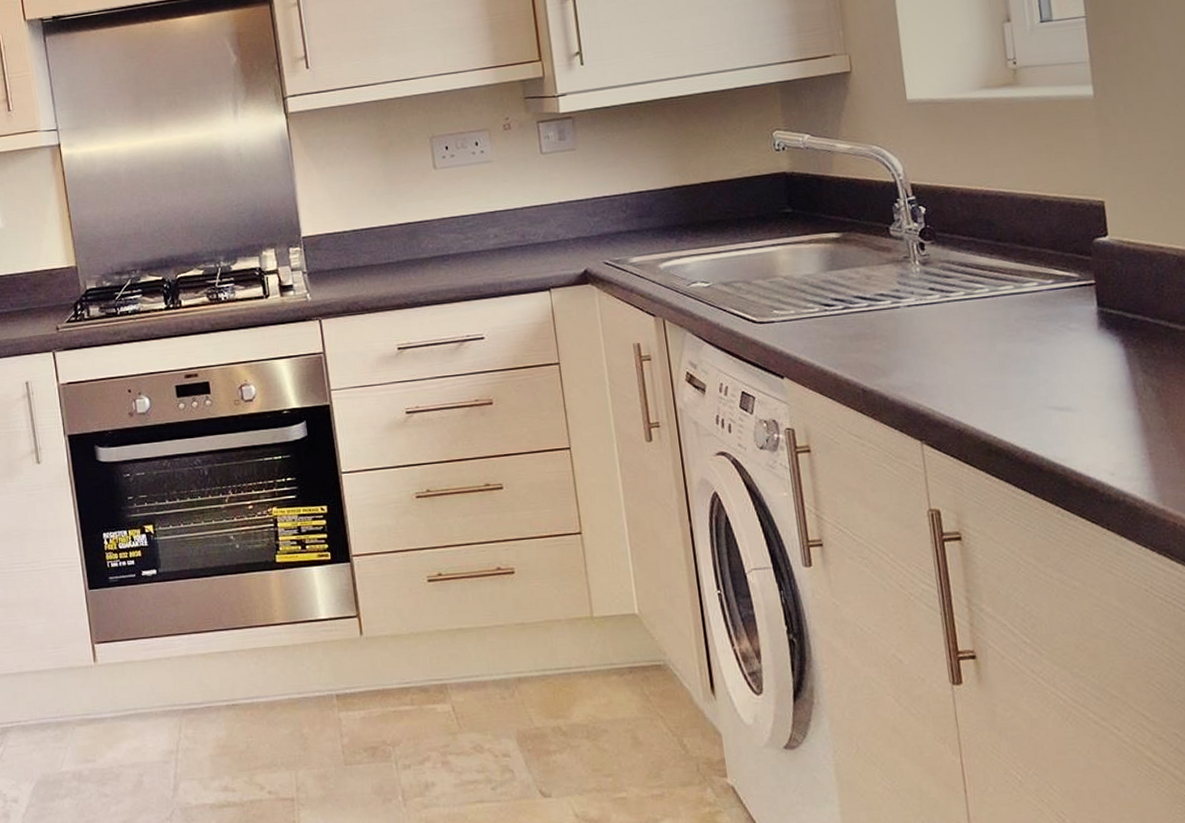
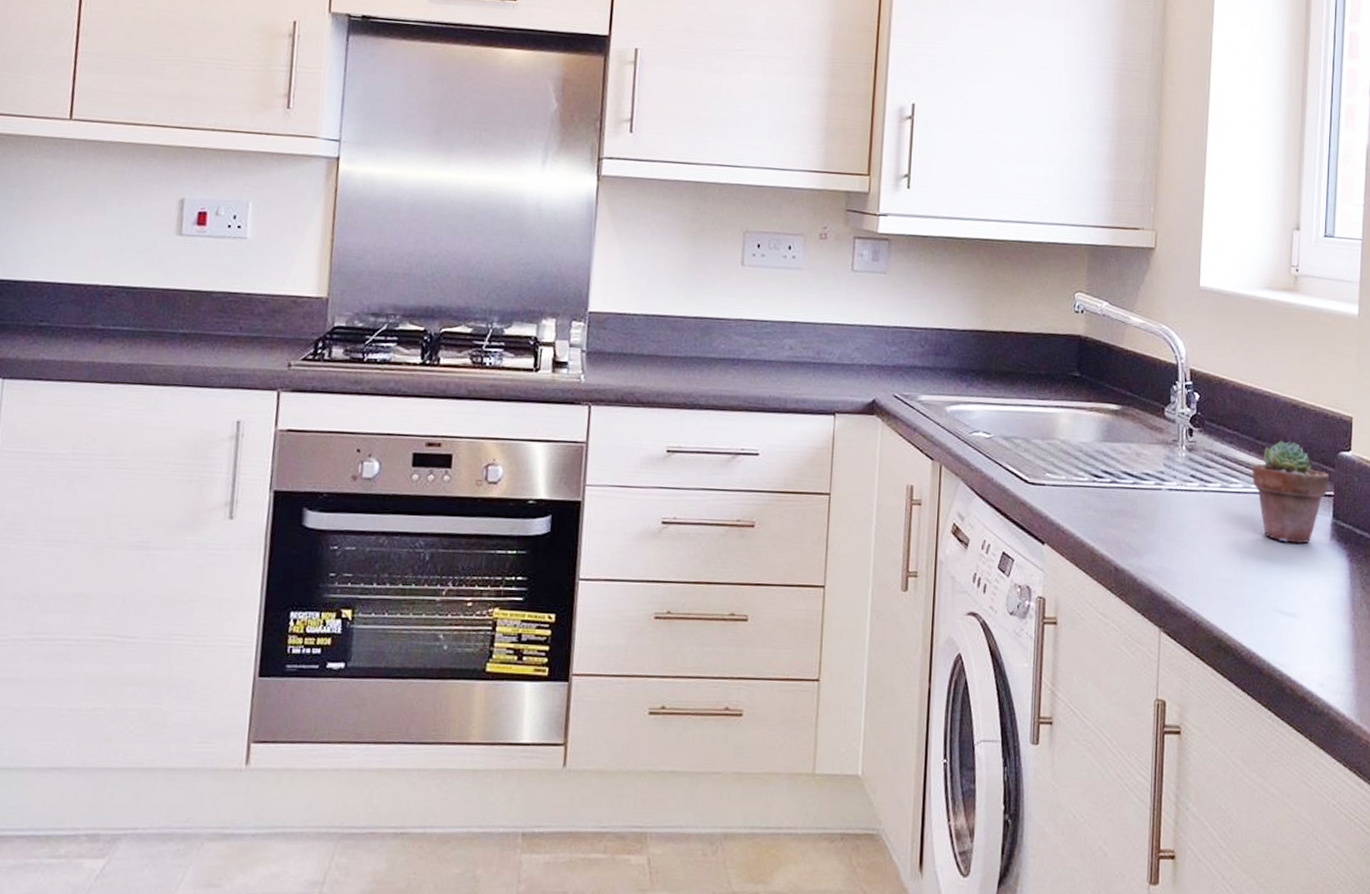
potted succulent: none [997,237,1088,339] -> present [1252,441,1329,544]

